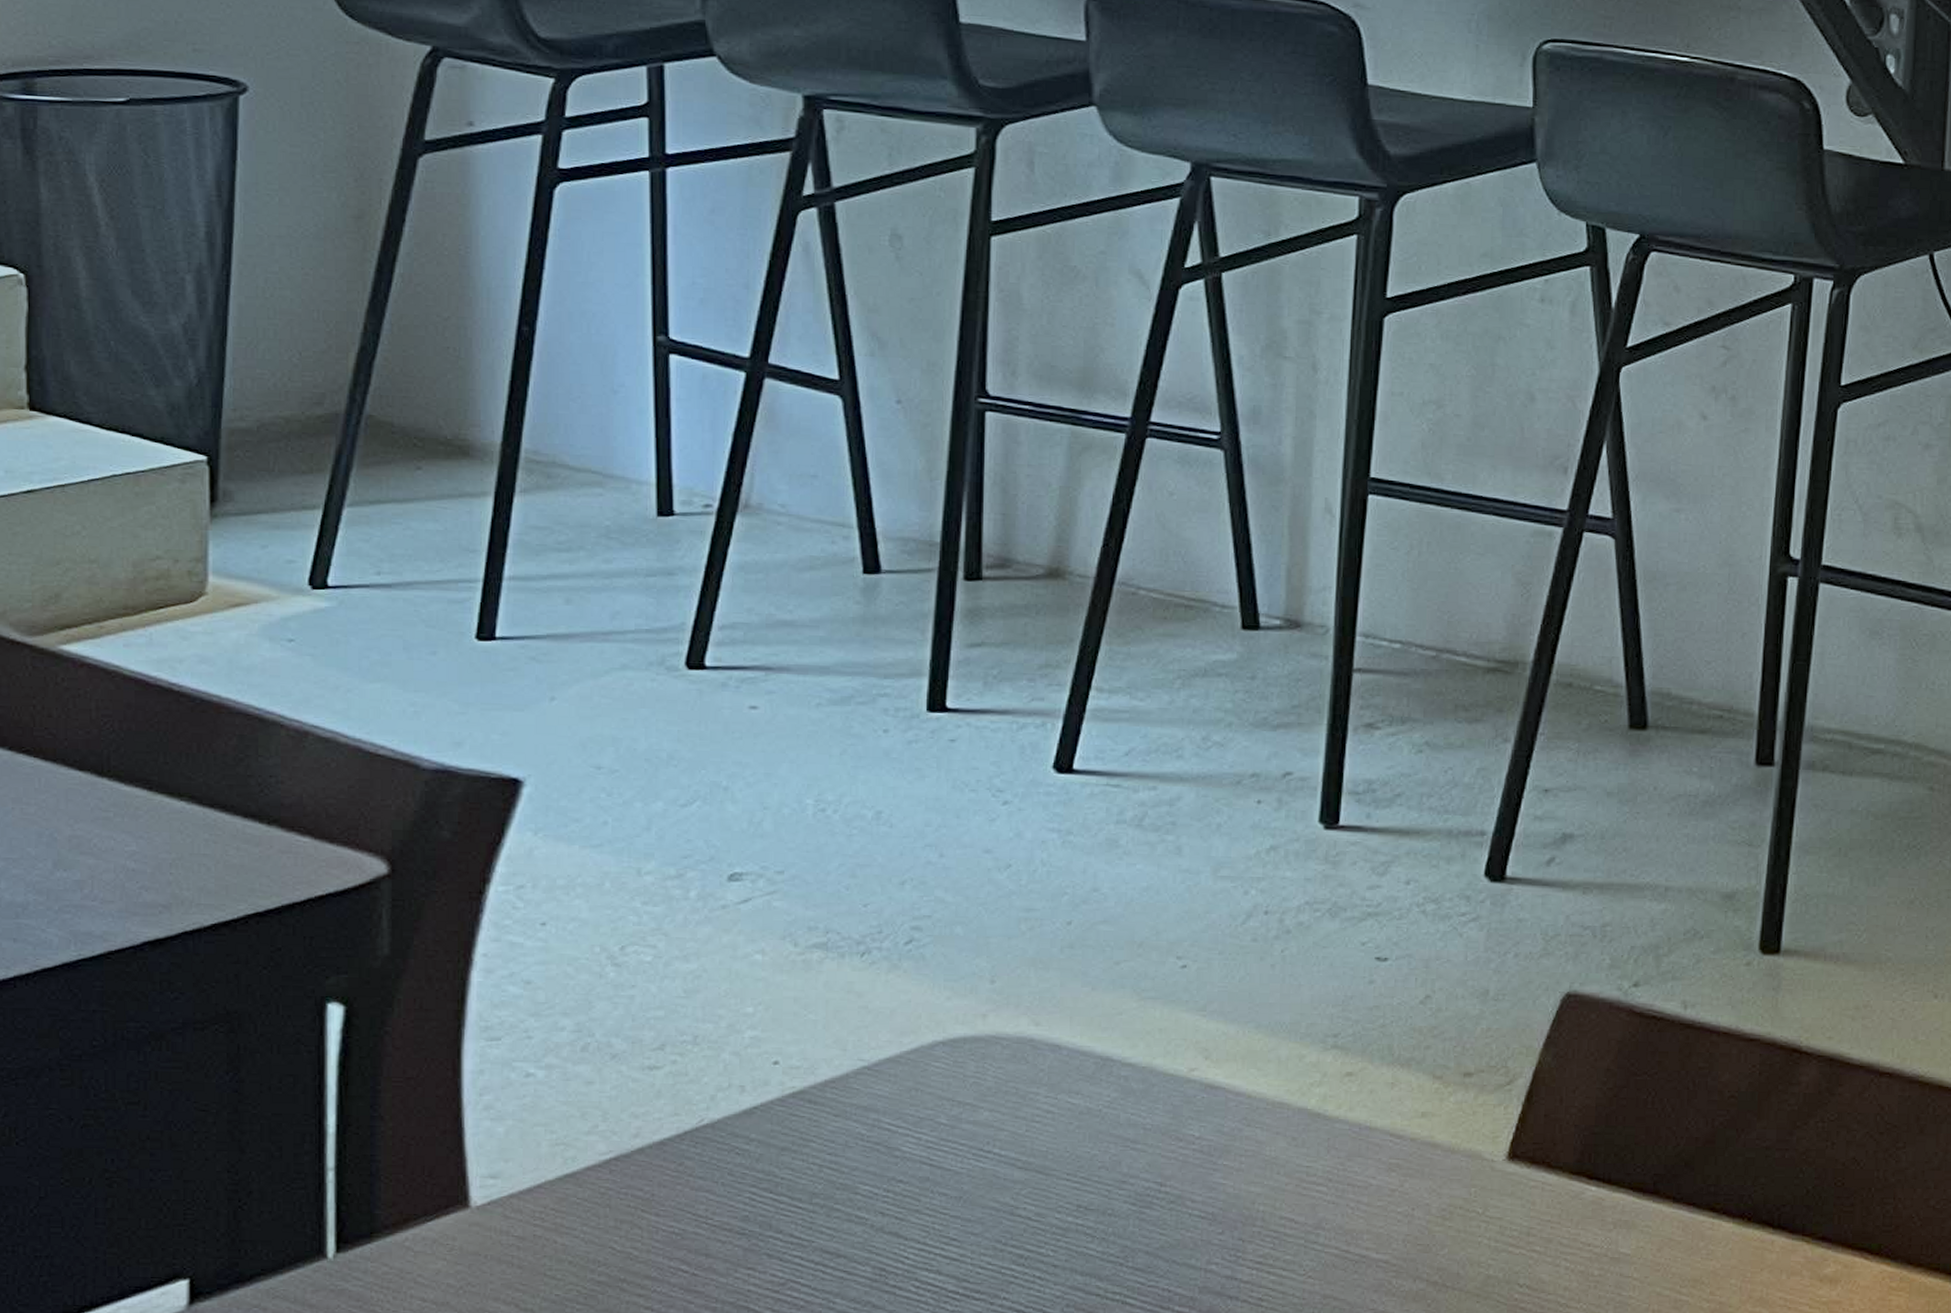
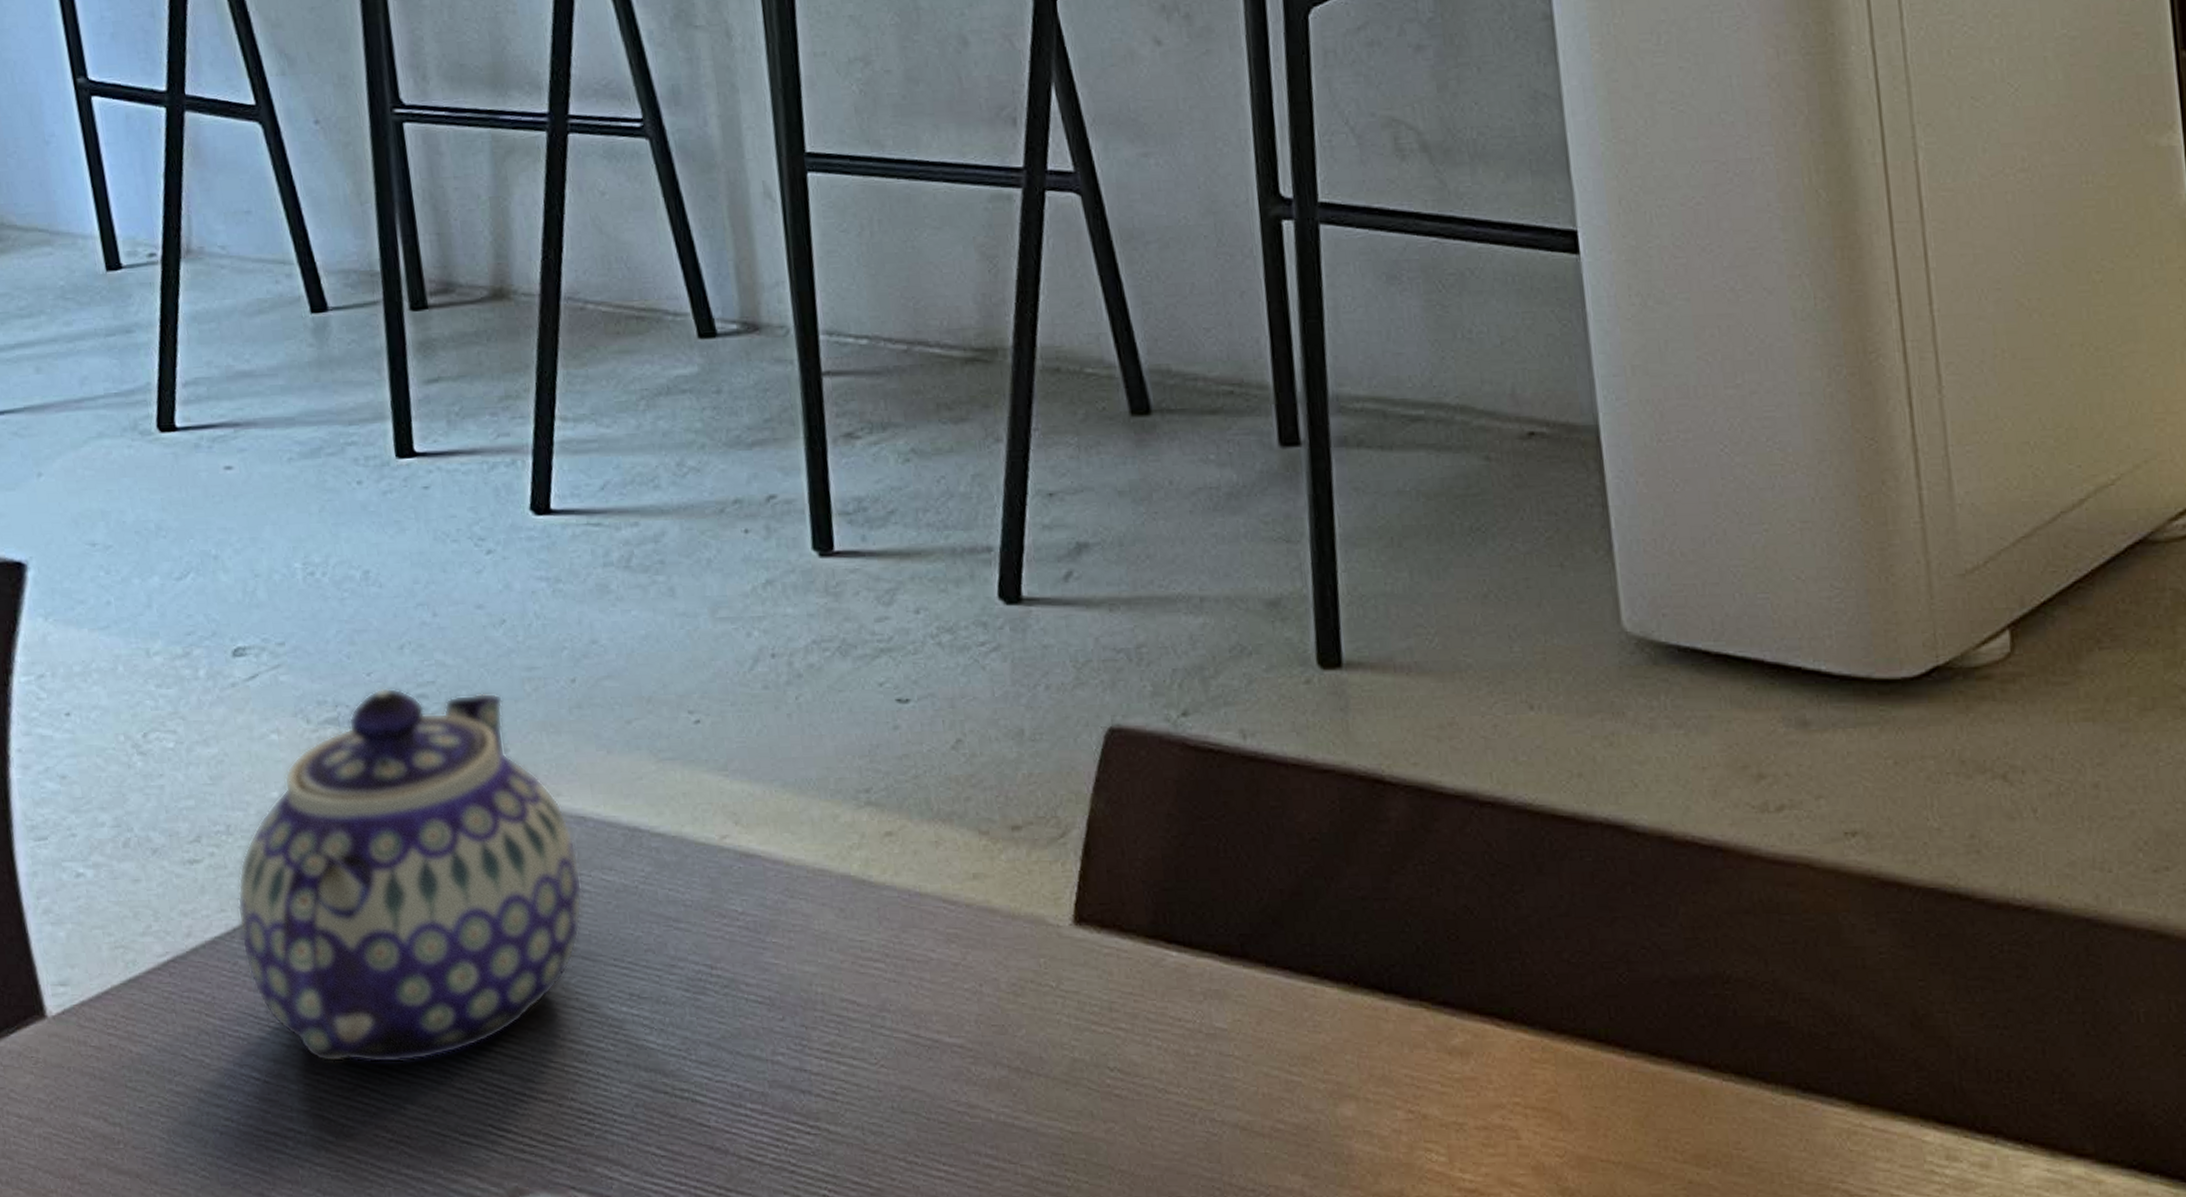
teapot: none [691,917,1047,1261] -> present [237,686,583,1063]

